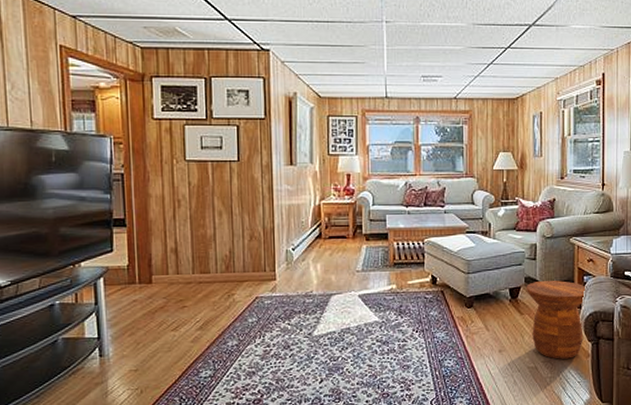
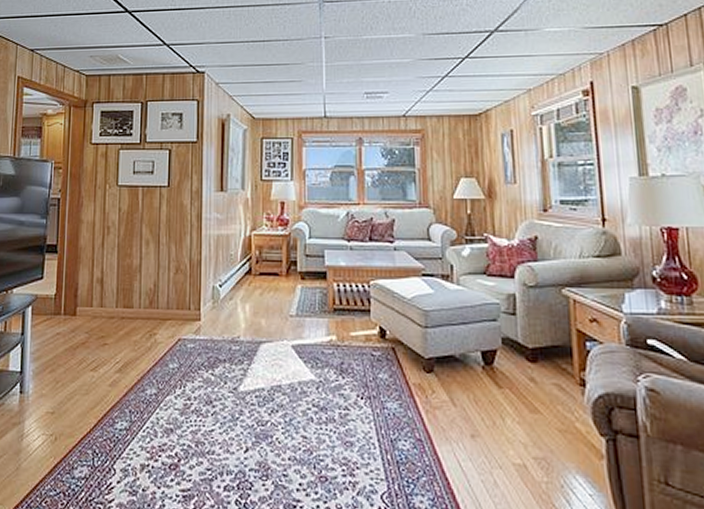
side table: present [526,280,586,359] -> none [504,343,593,458]

